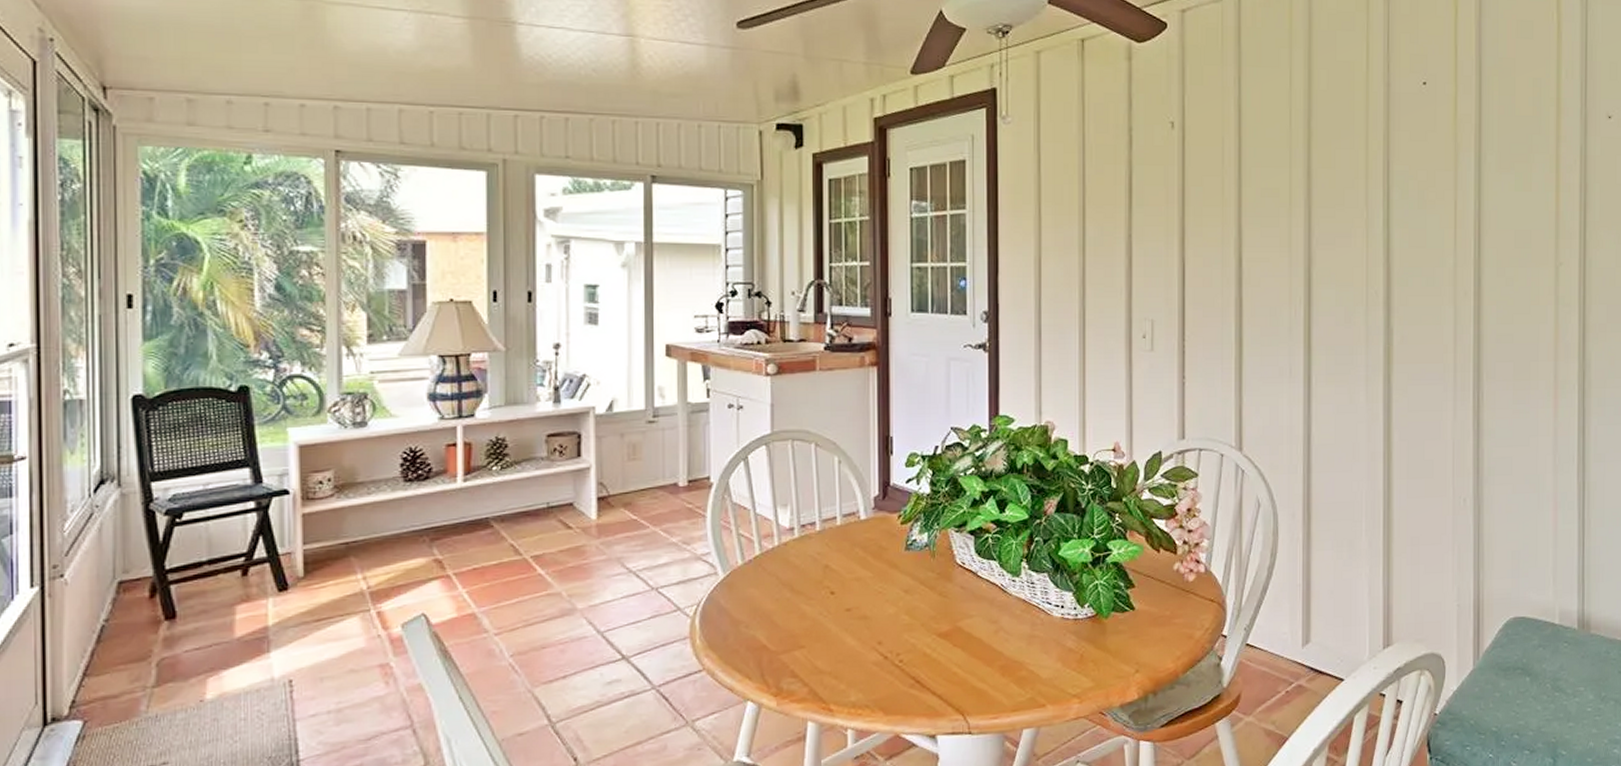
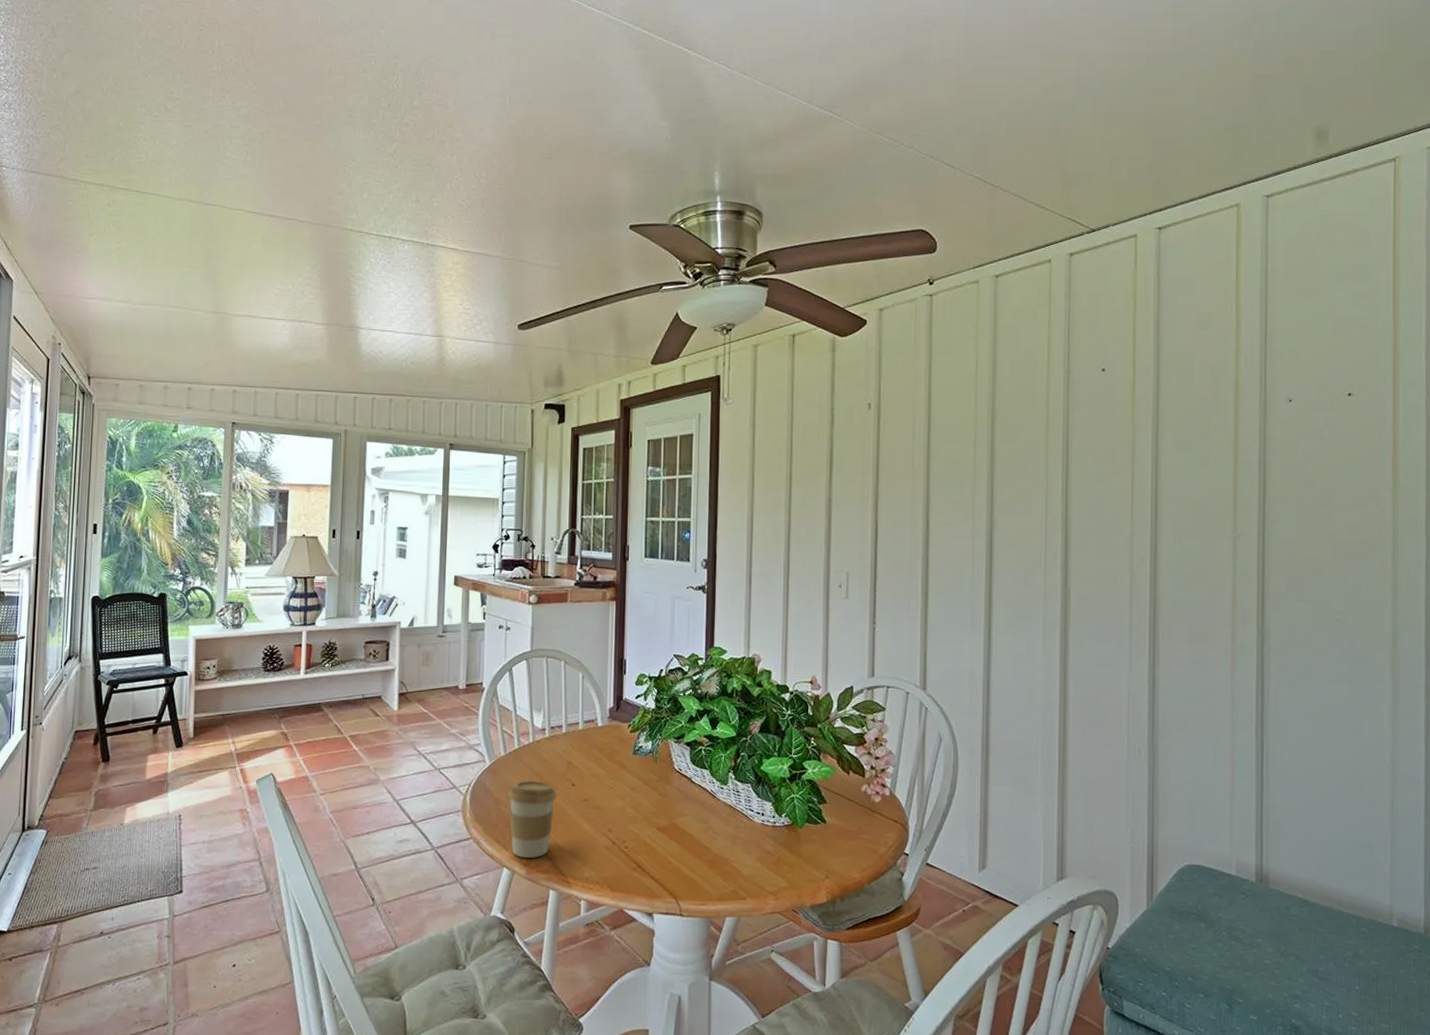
coffee cup: none [749,591,812,687] -> present [508,780,557,858]

